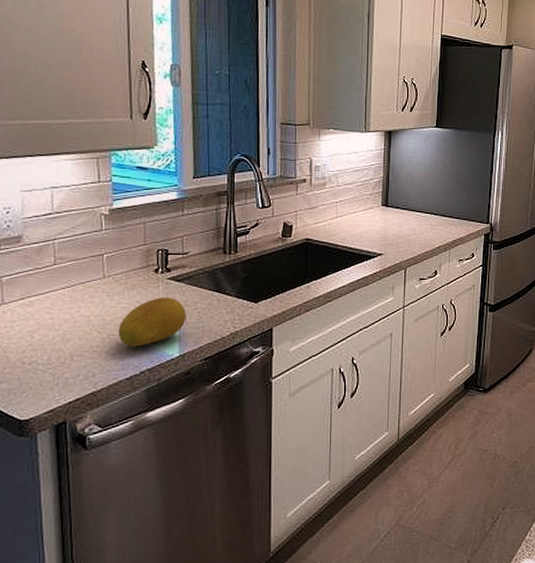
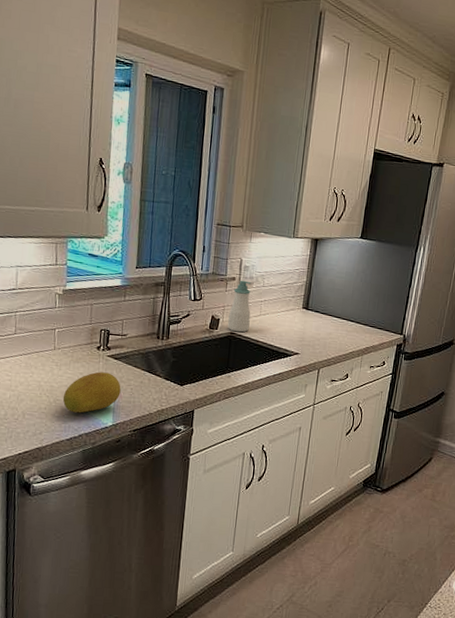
soap bottle: none [302,181,326,238] -> present [227,280,252,333]

